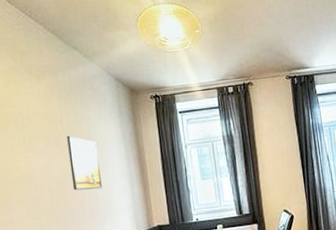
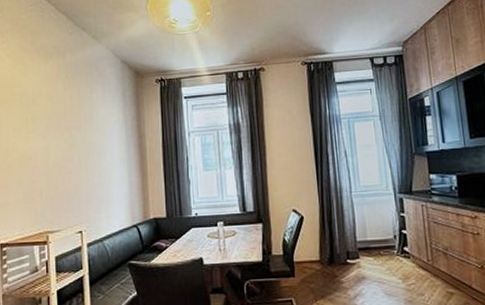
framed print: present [67,135,103,191] -> none [69,117,100,175]

